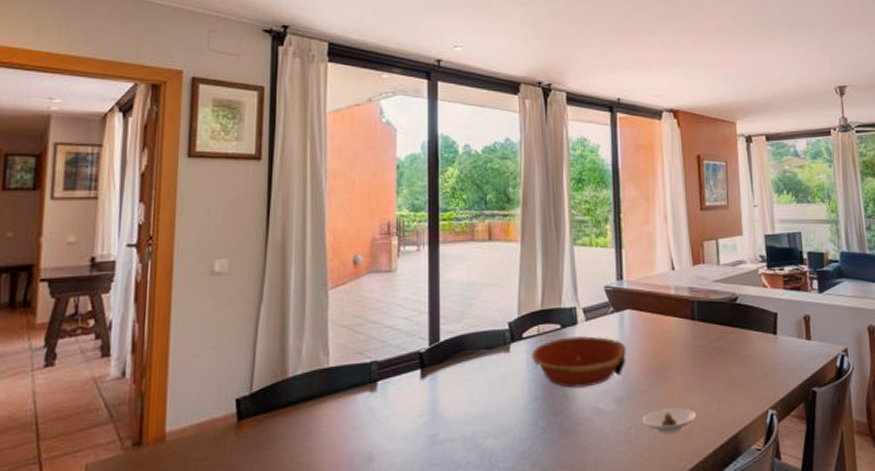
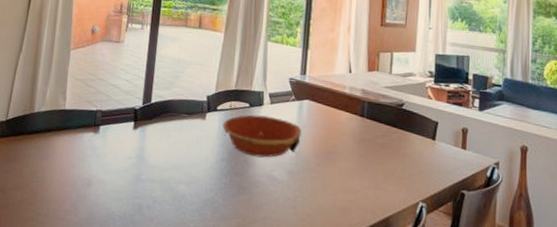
saucer: present [642,408,697,434] -> none [308,185,355,207]

